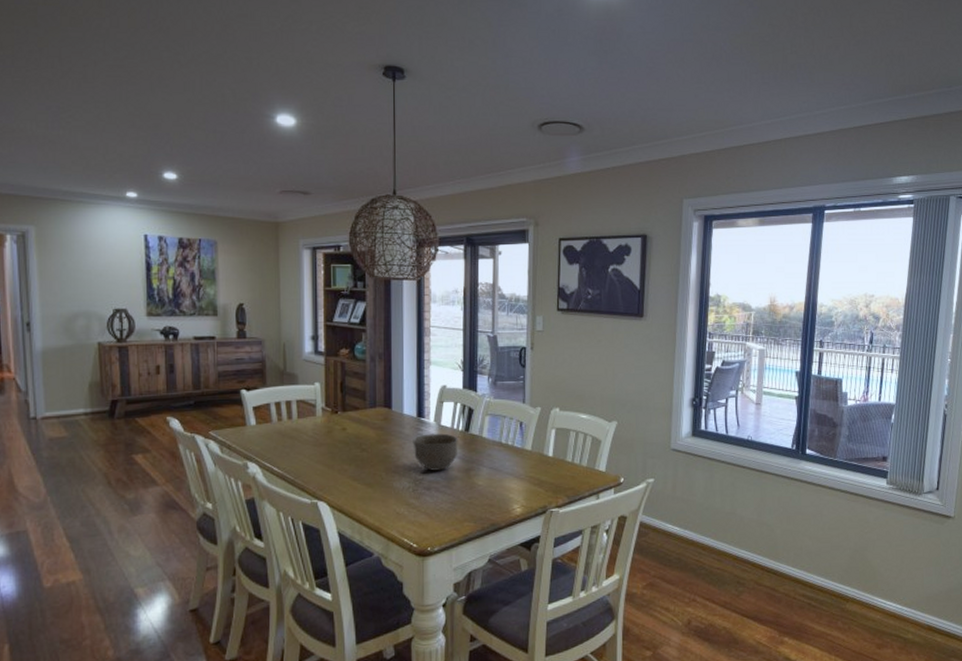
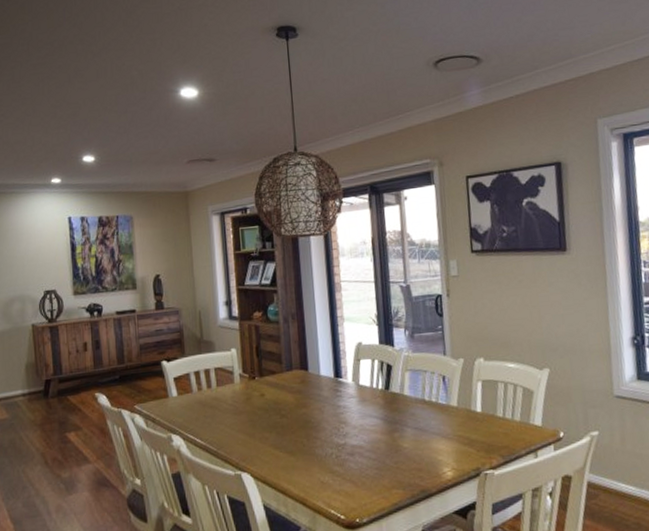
bowl: present [413,433,458,471] -> none [332,393,380,435]

